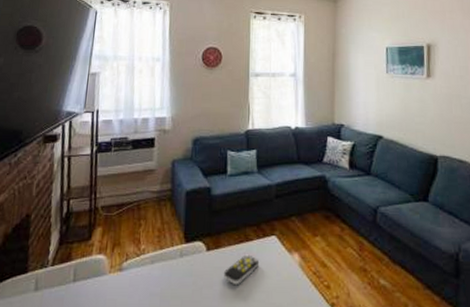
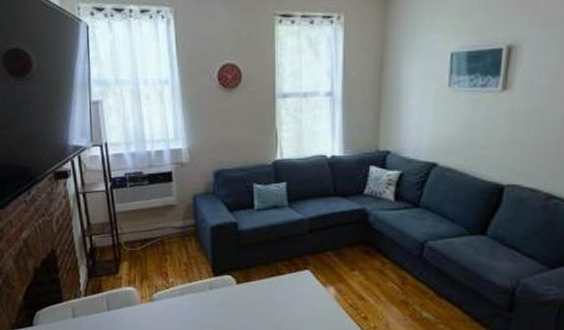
remote control: present [224,254,260,284] -> none [256,287,293,315]

